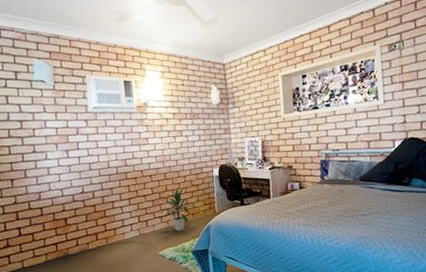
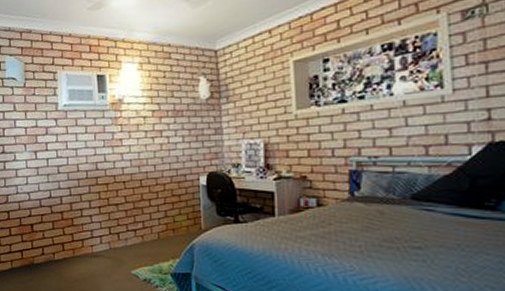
indoor plant: present [160,187,192,231] -> none [134,197,172,249]

